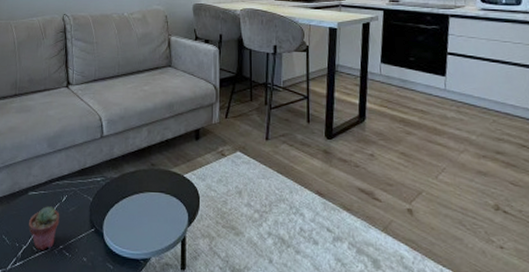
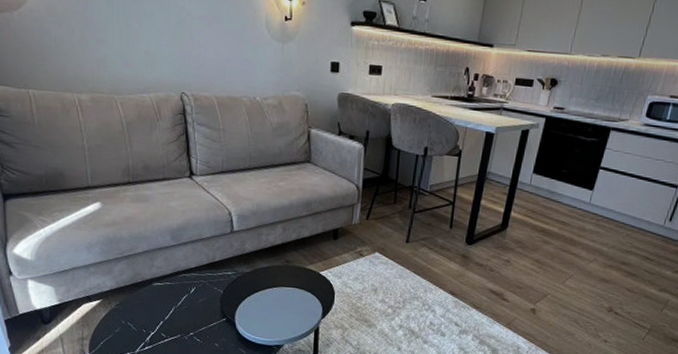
potted succulent: present [28,206,60,250] -> none [156,297,189,337]

